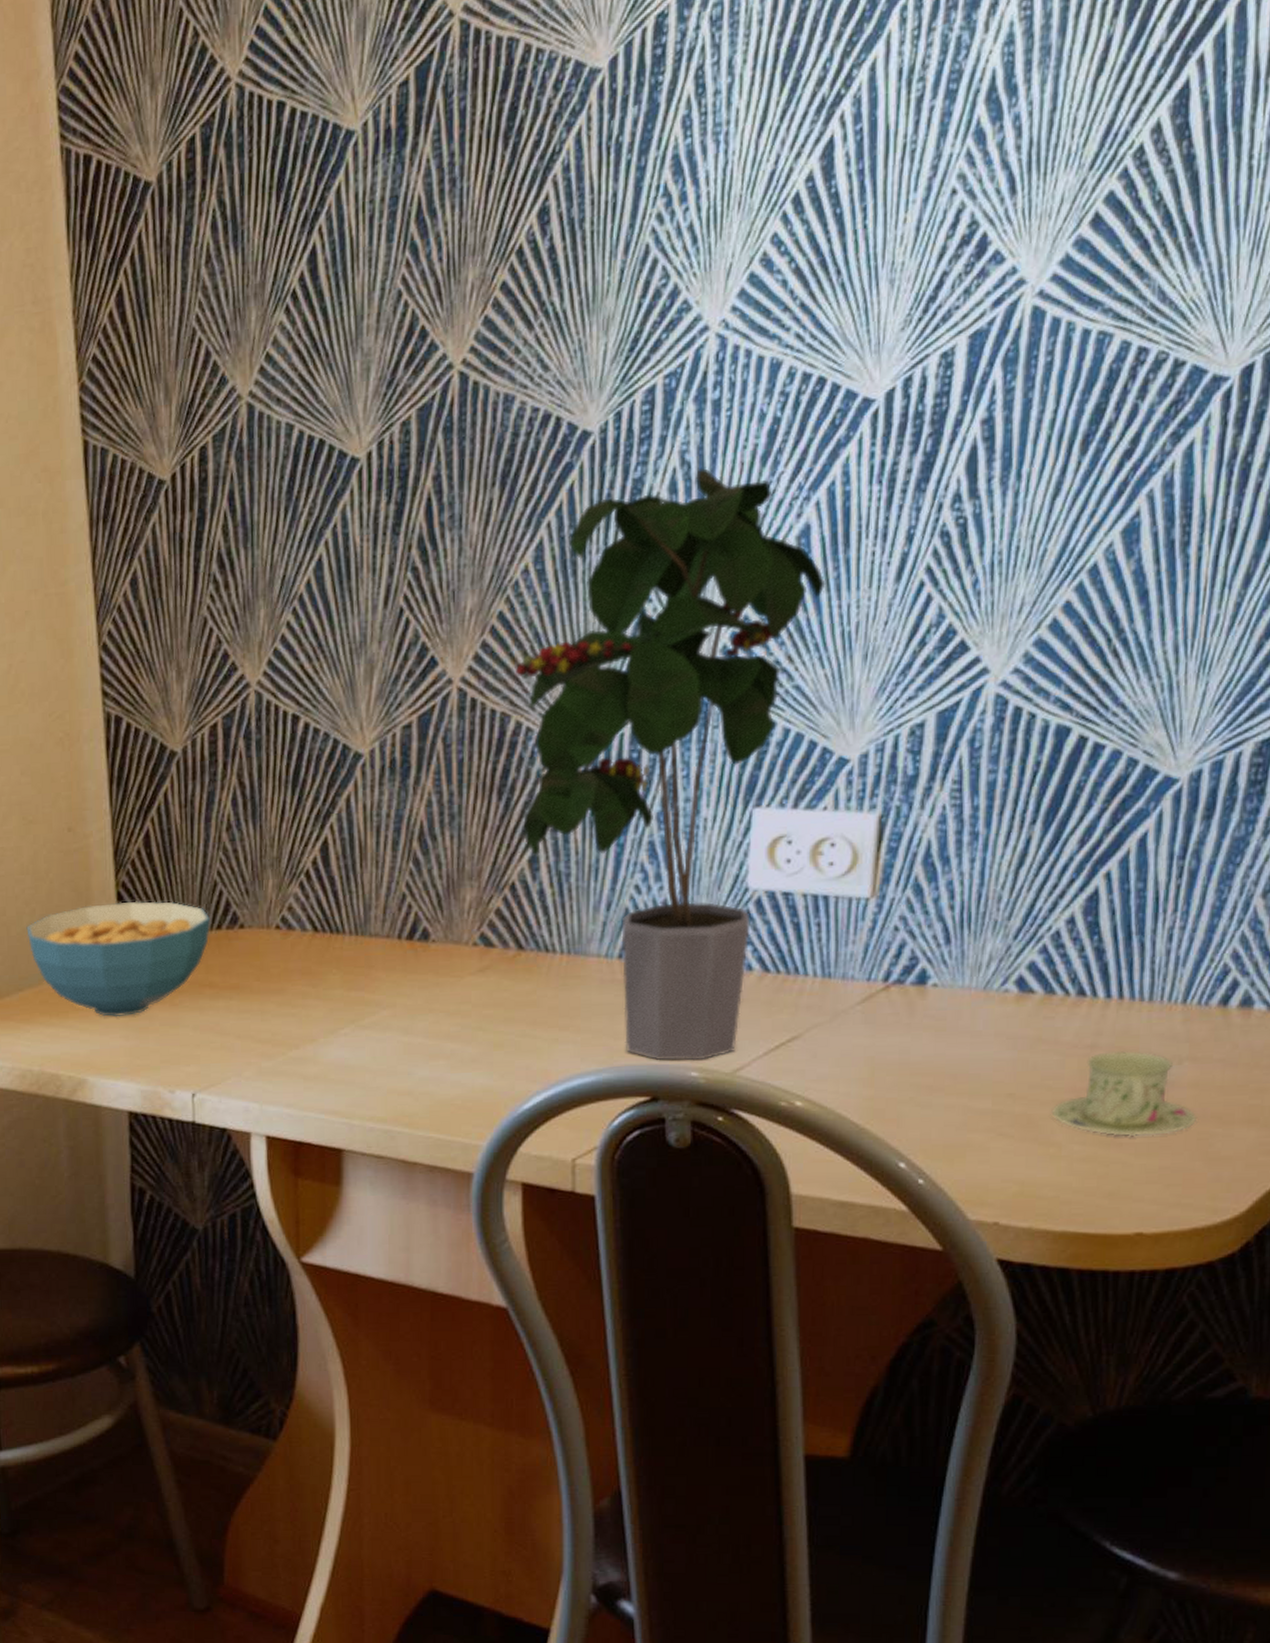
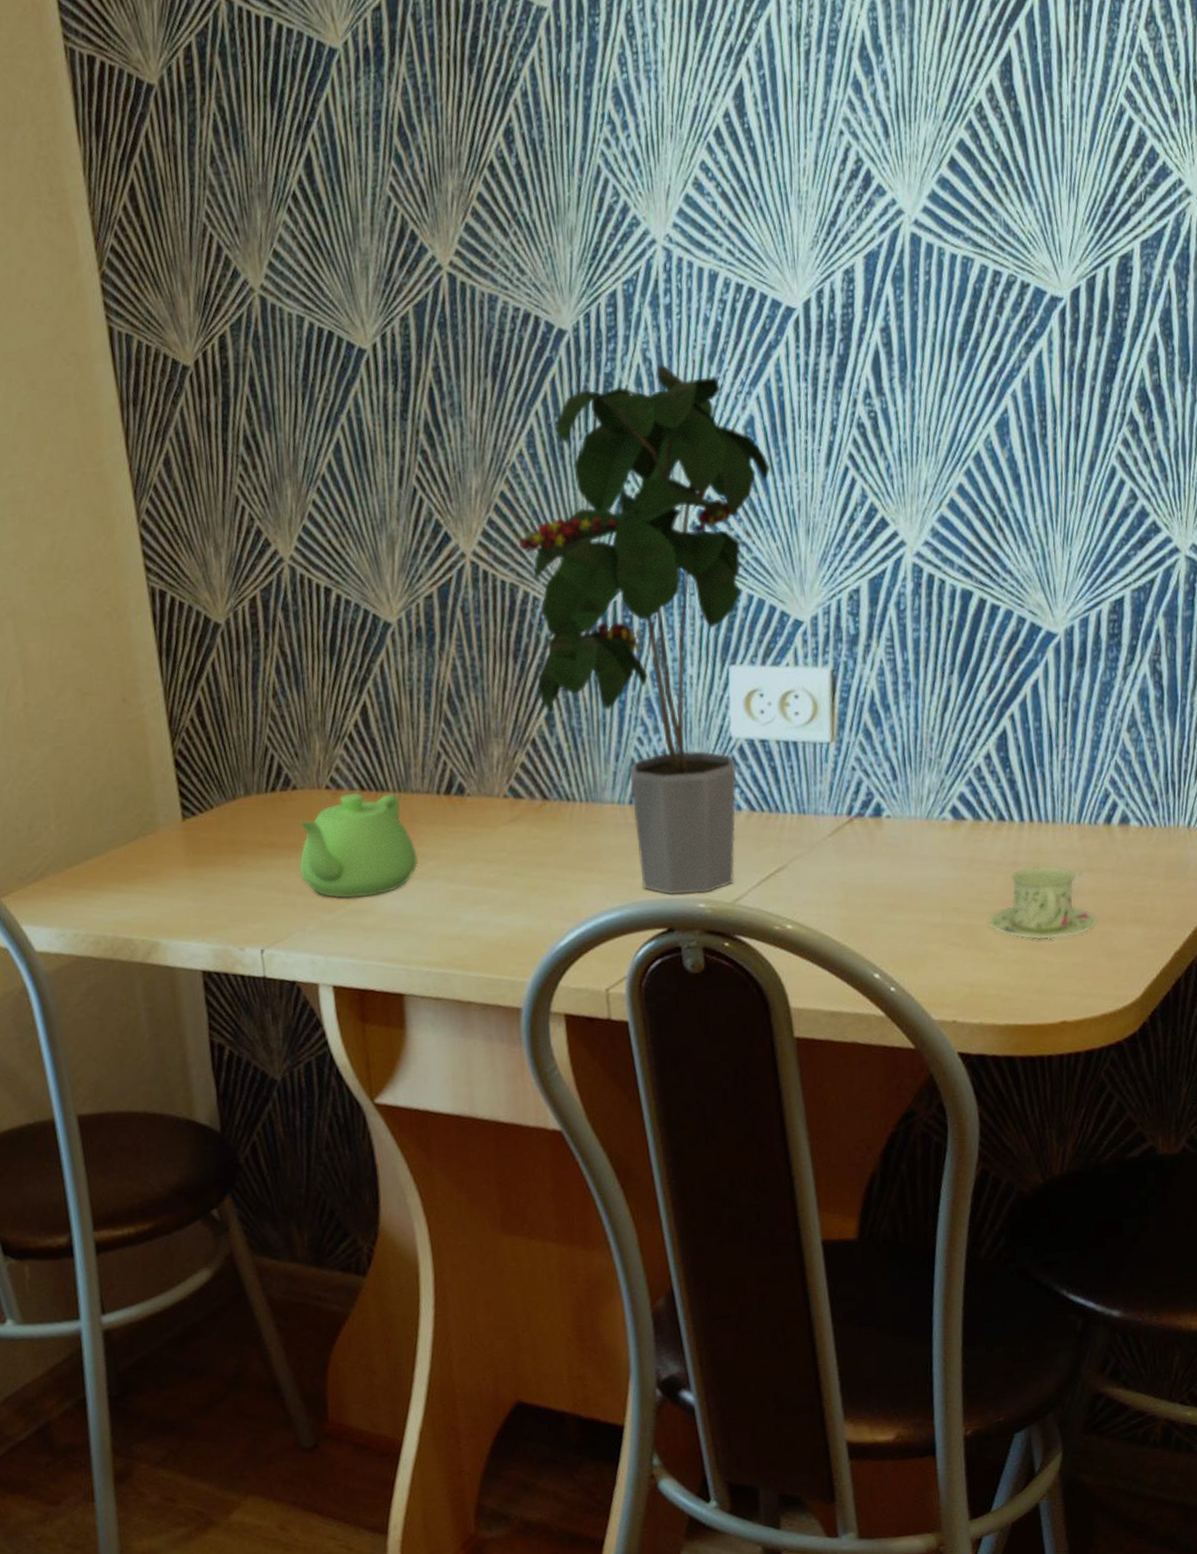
cereal bowl: present [26,901,211,1017] -> none [89,766,266,880]
teapot: none [240,933,370,1045] -> present [298,792,418,899]

